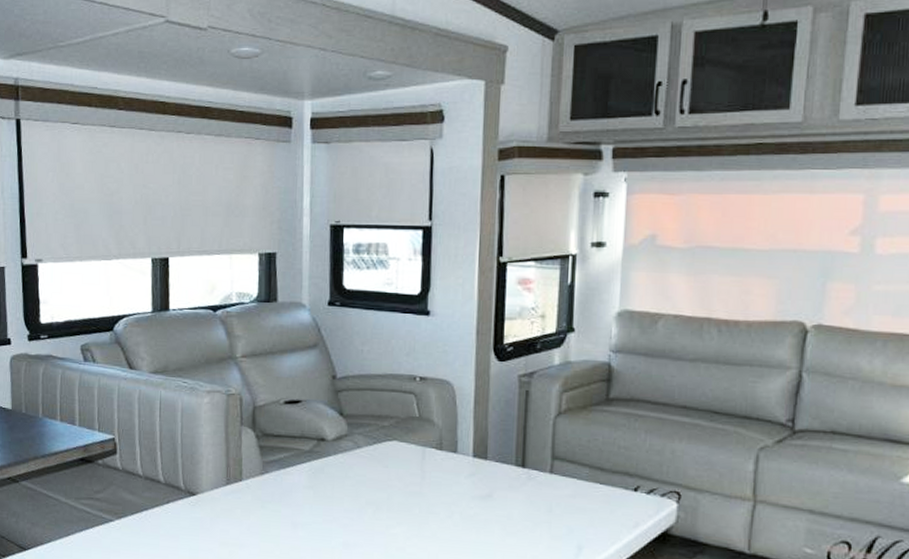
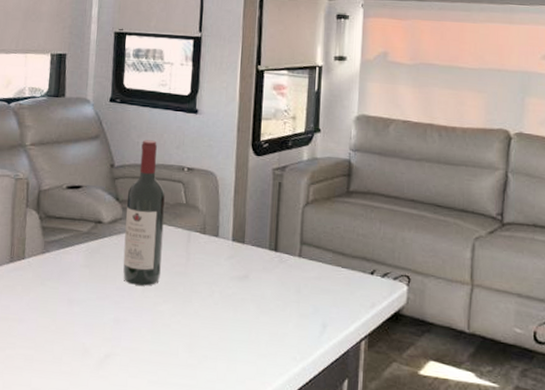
wine bottle: none [350,347,396,507] -> present [123,140,166,286]

